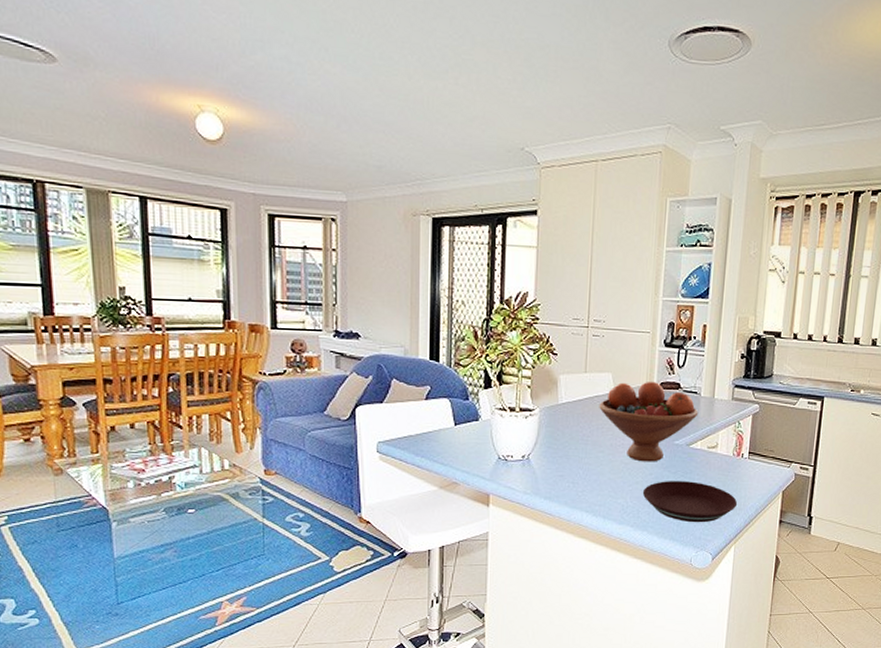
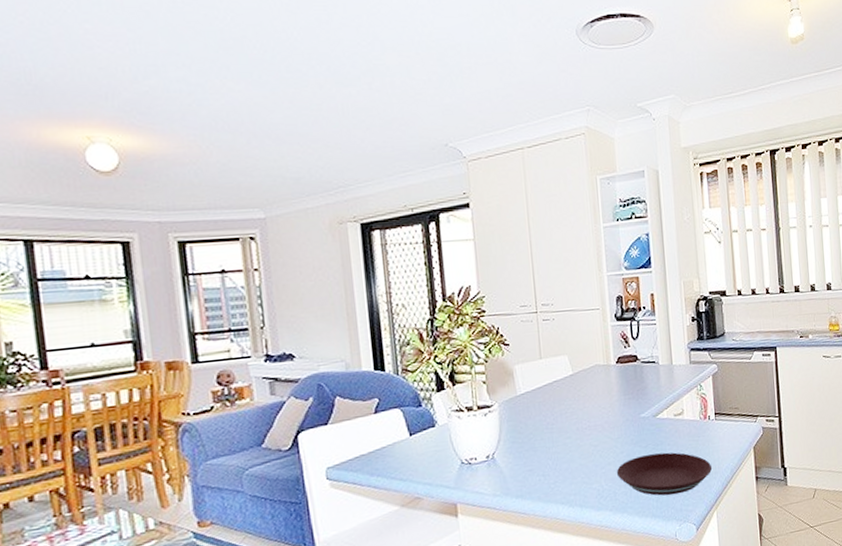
fruit bowl: present [599,382,699,462] -> none [559,357,660,441]

